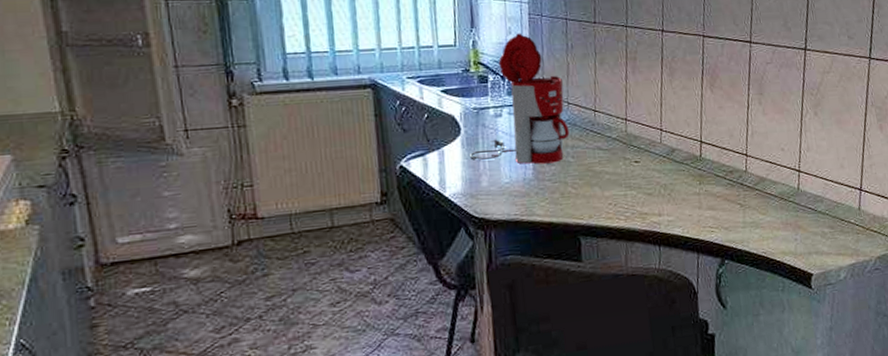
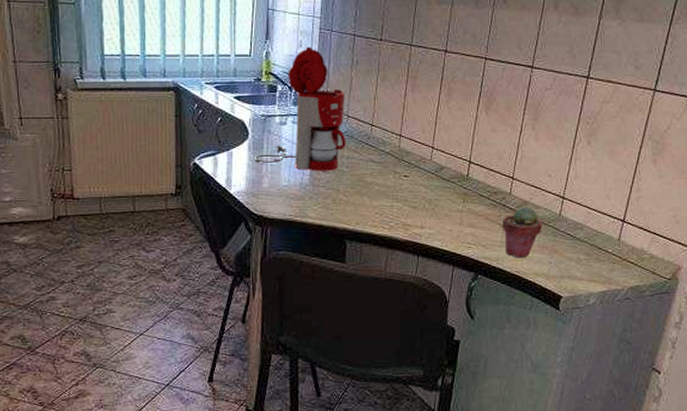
potted succulent: none [741,183,783,238] -> present [502,206,543,258]

